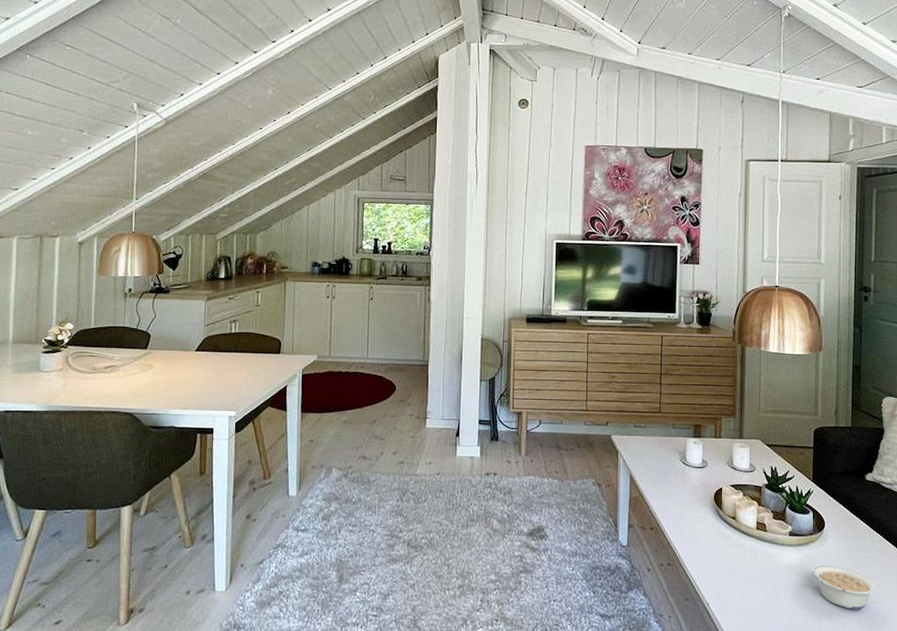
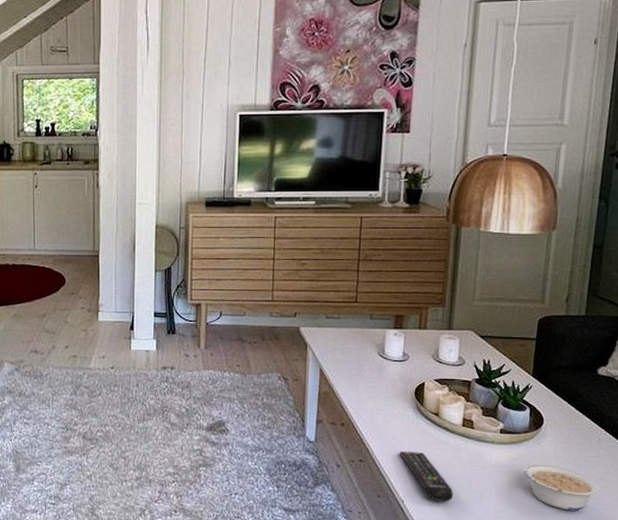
remote control: none [703,555,752,604] -> present [399,451,453,502]

